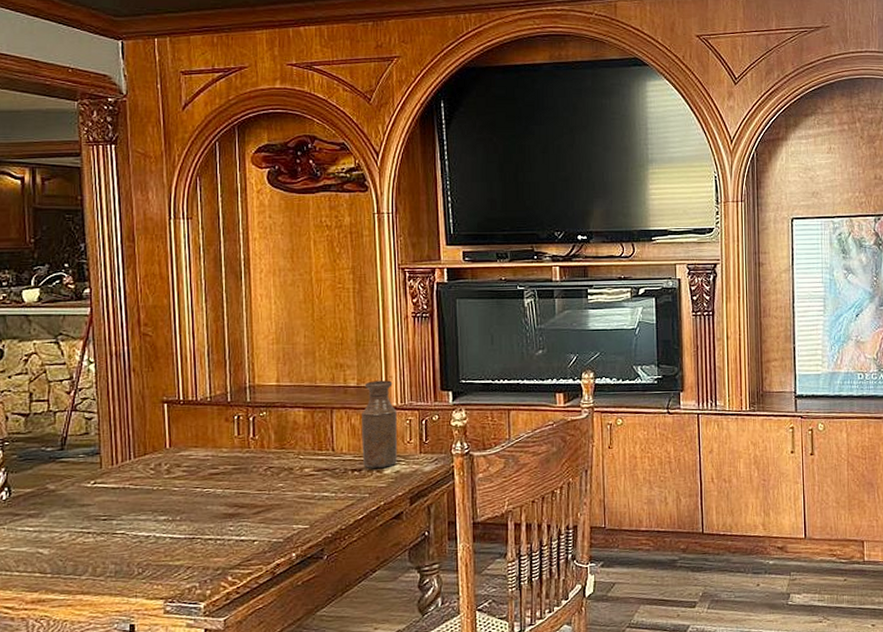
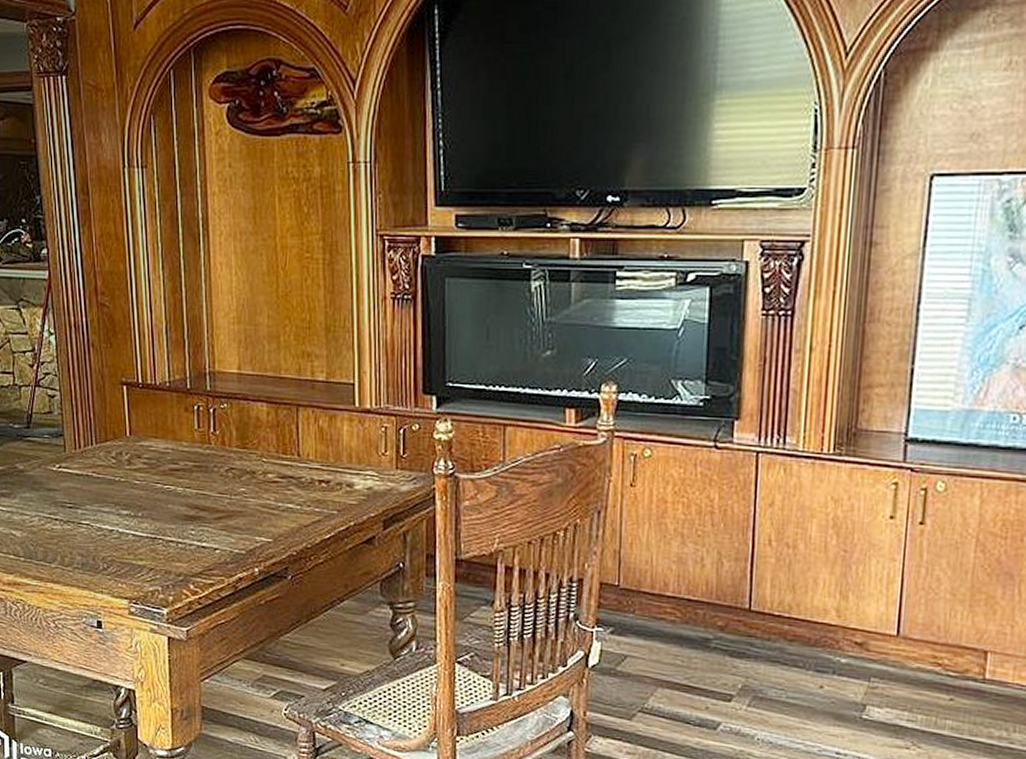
bottle: present [362,380,397,468] -> none [330,376,371,482]

